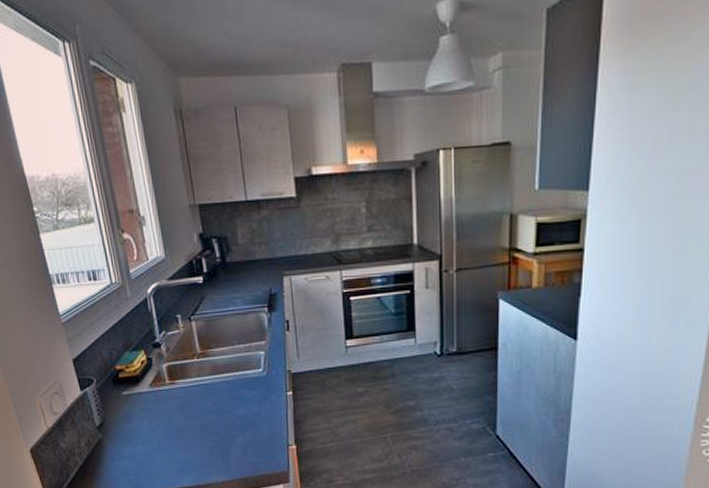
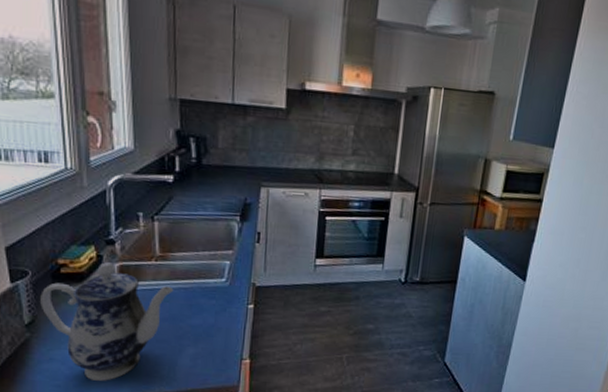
teapot: none [105,364,217,474] -> present [40,262,174,381]

